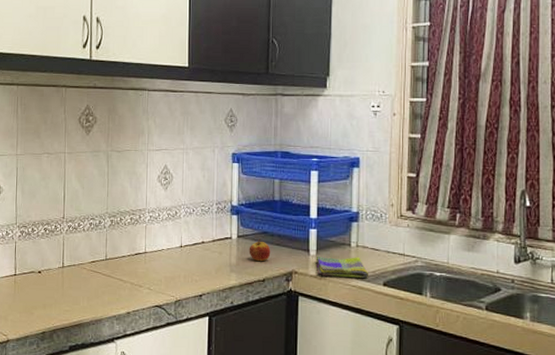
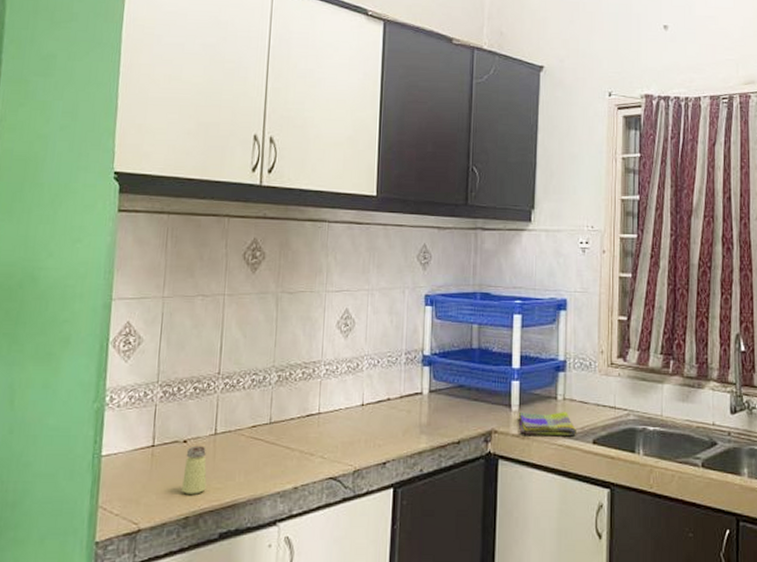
saltshaker: none [39,276,58,315] -> present [182,446,207,494]
apple: present [249,238,271,262] -> none [442,393,467,421]

